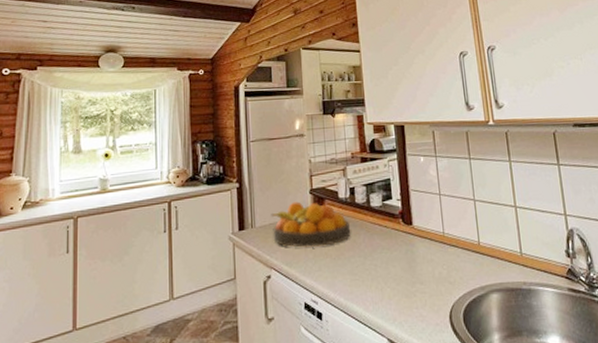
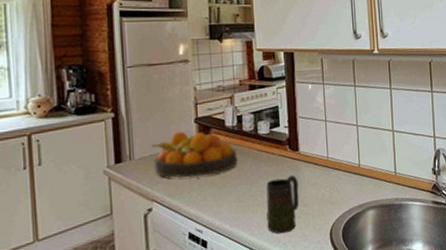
mug: none [380,250,415,312] -> present [266,175,300,234]

